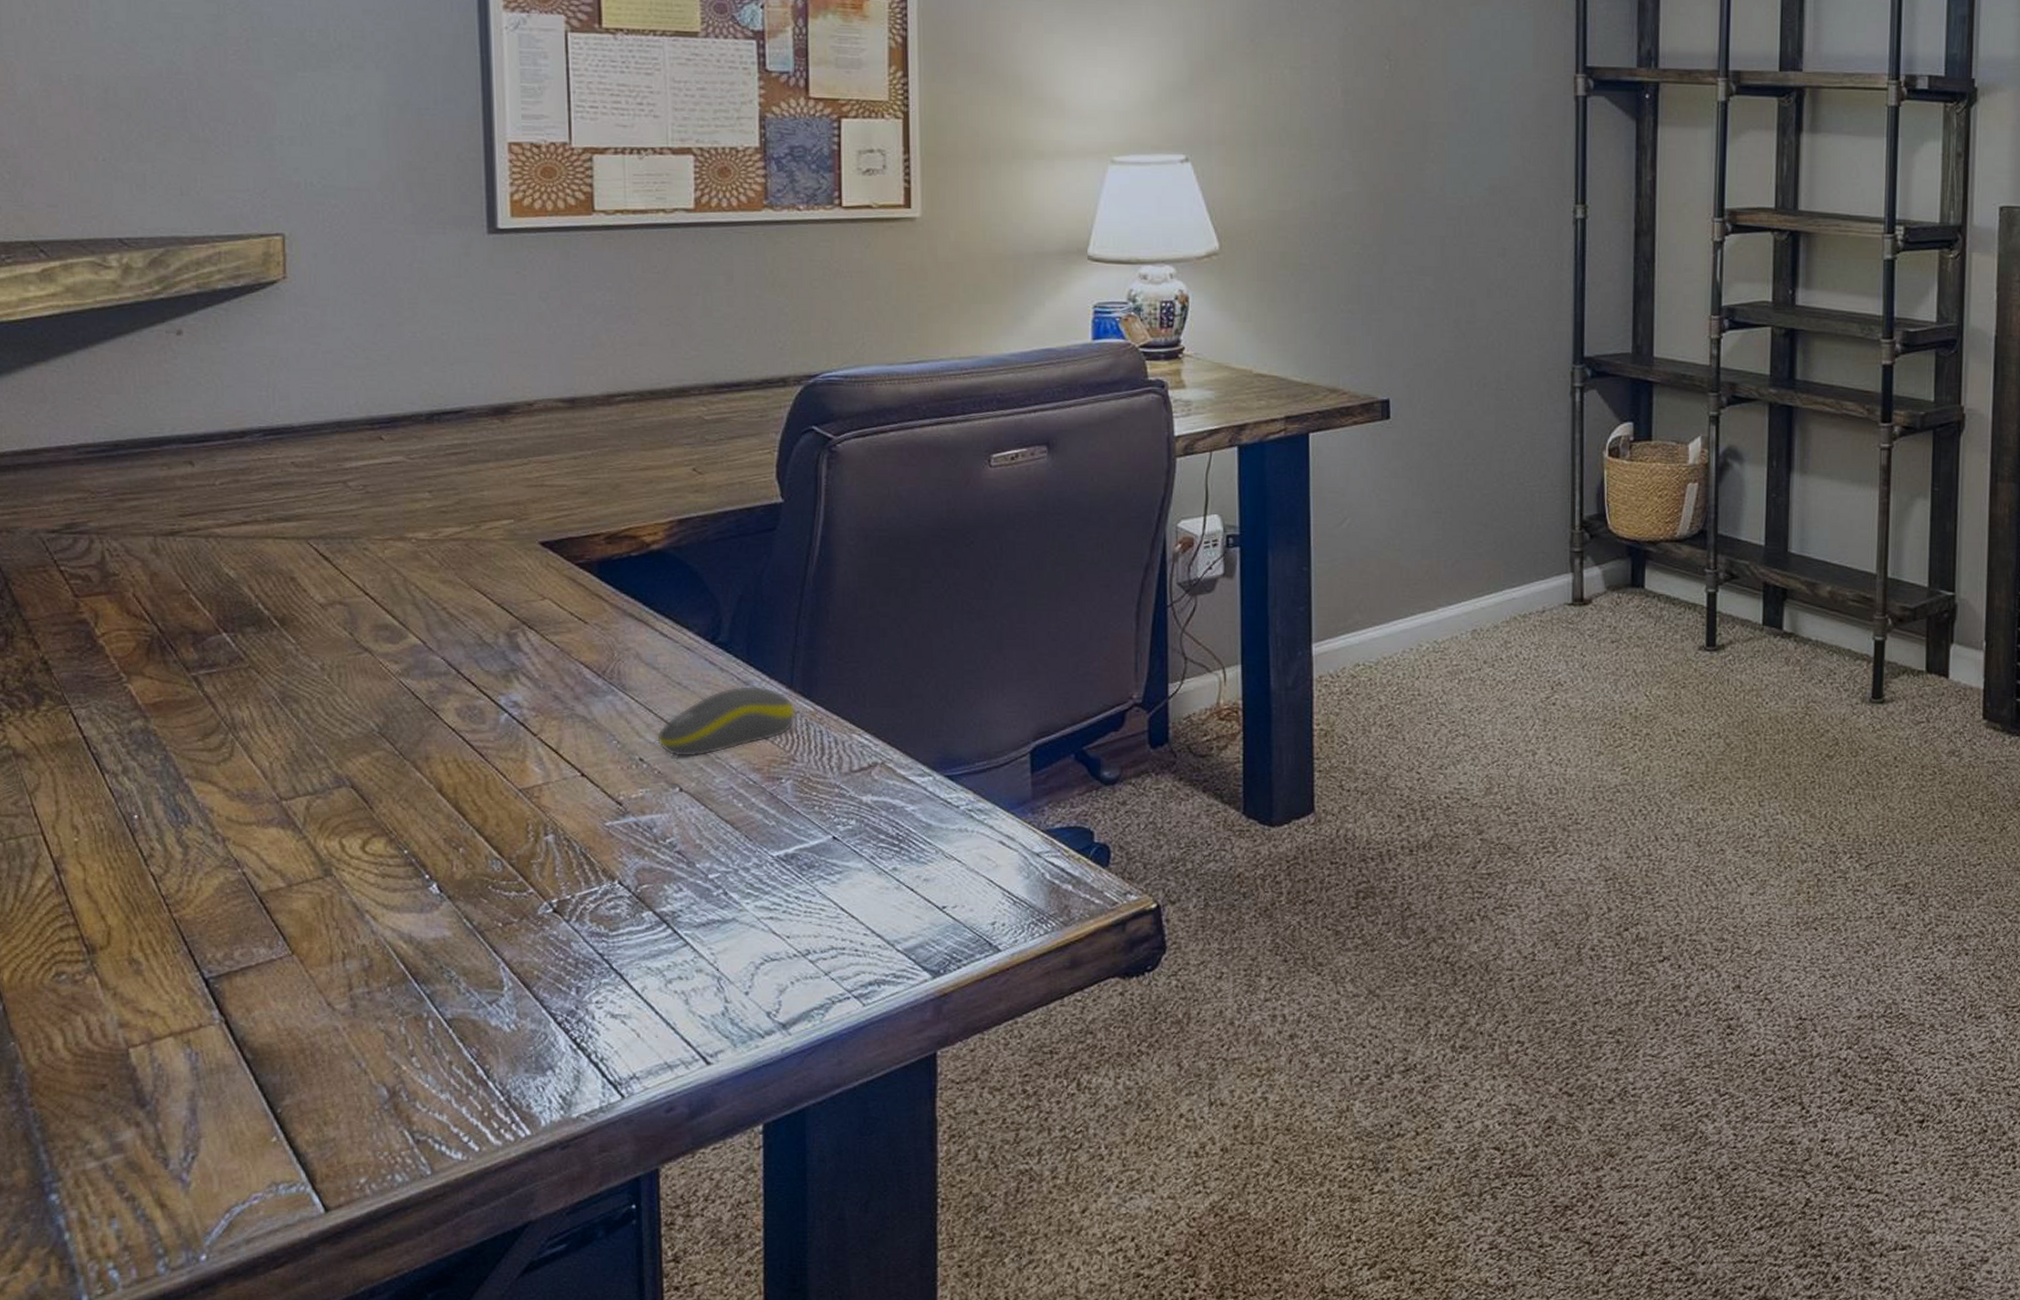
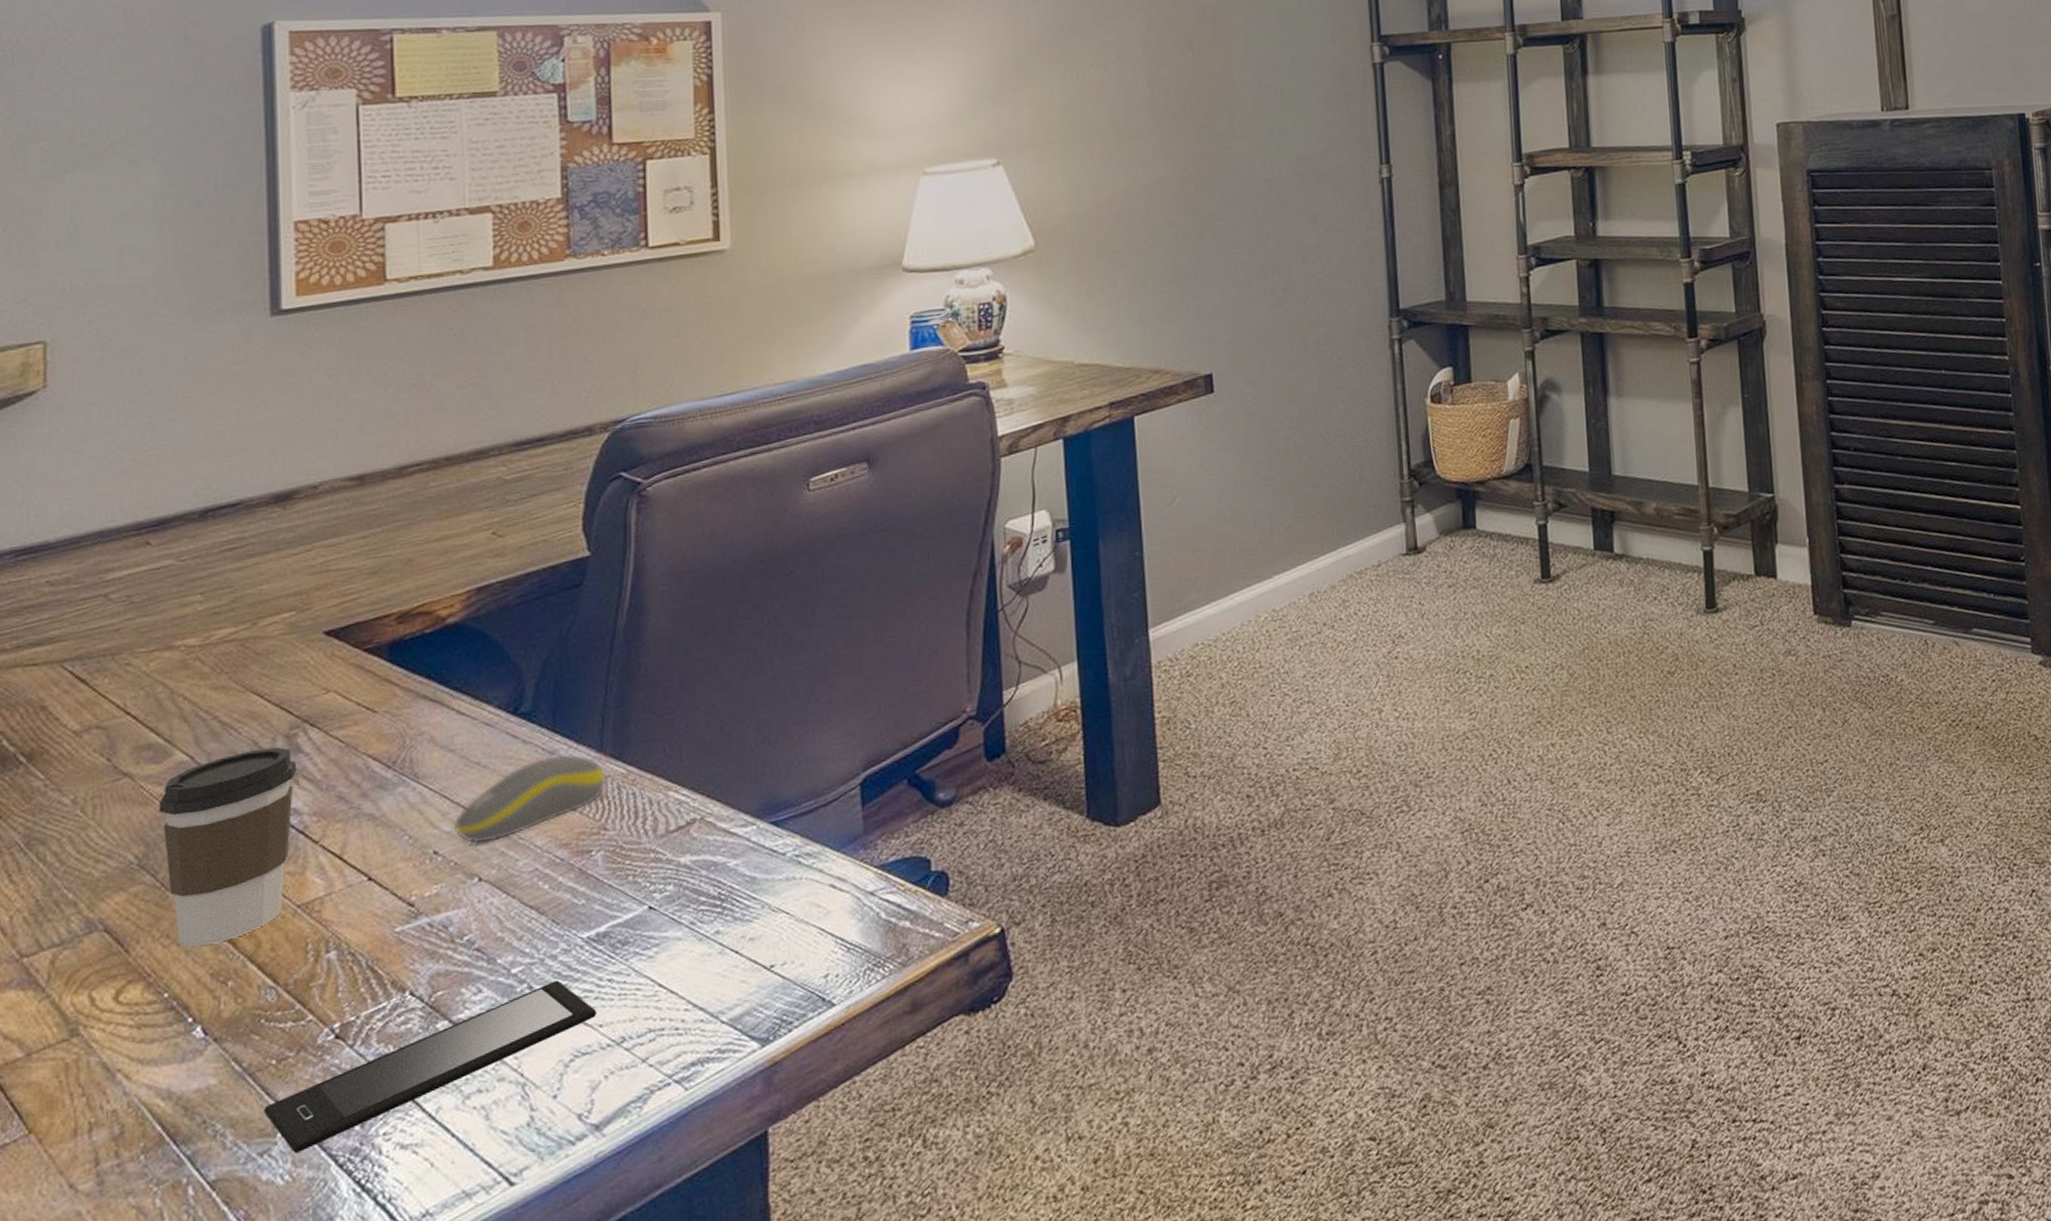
coffee cup: none [395,643,517,812] -> present [158,747,297,947]
smartphone: none [492,891,784,1006] -> present [264,980,596,1153]

